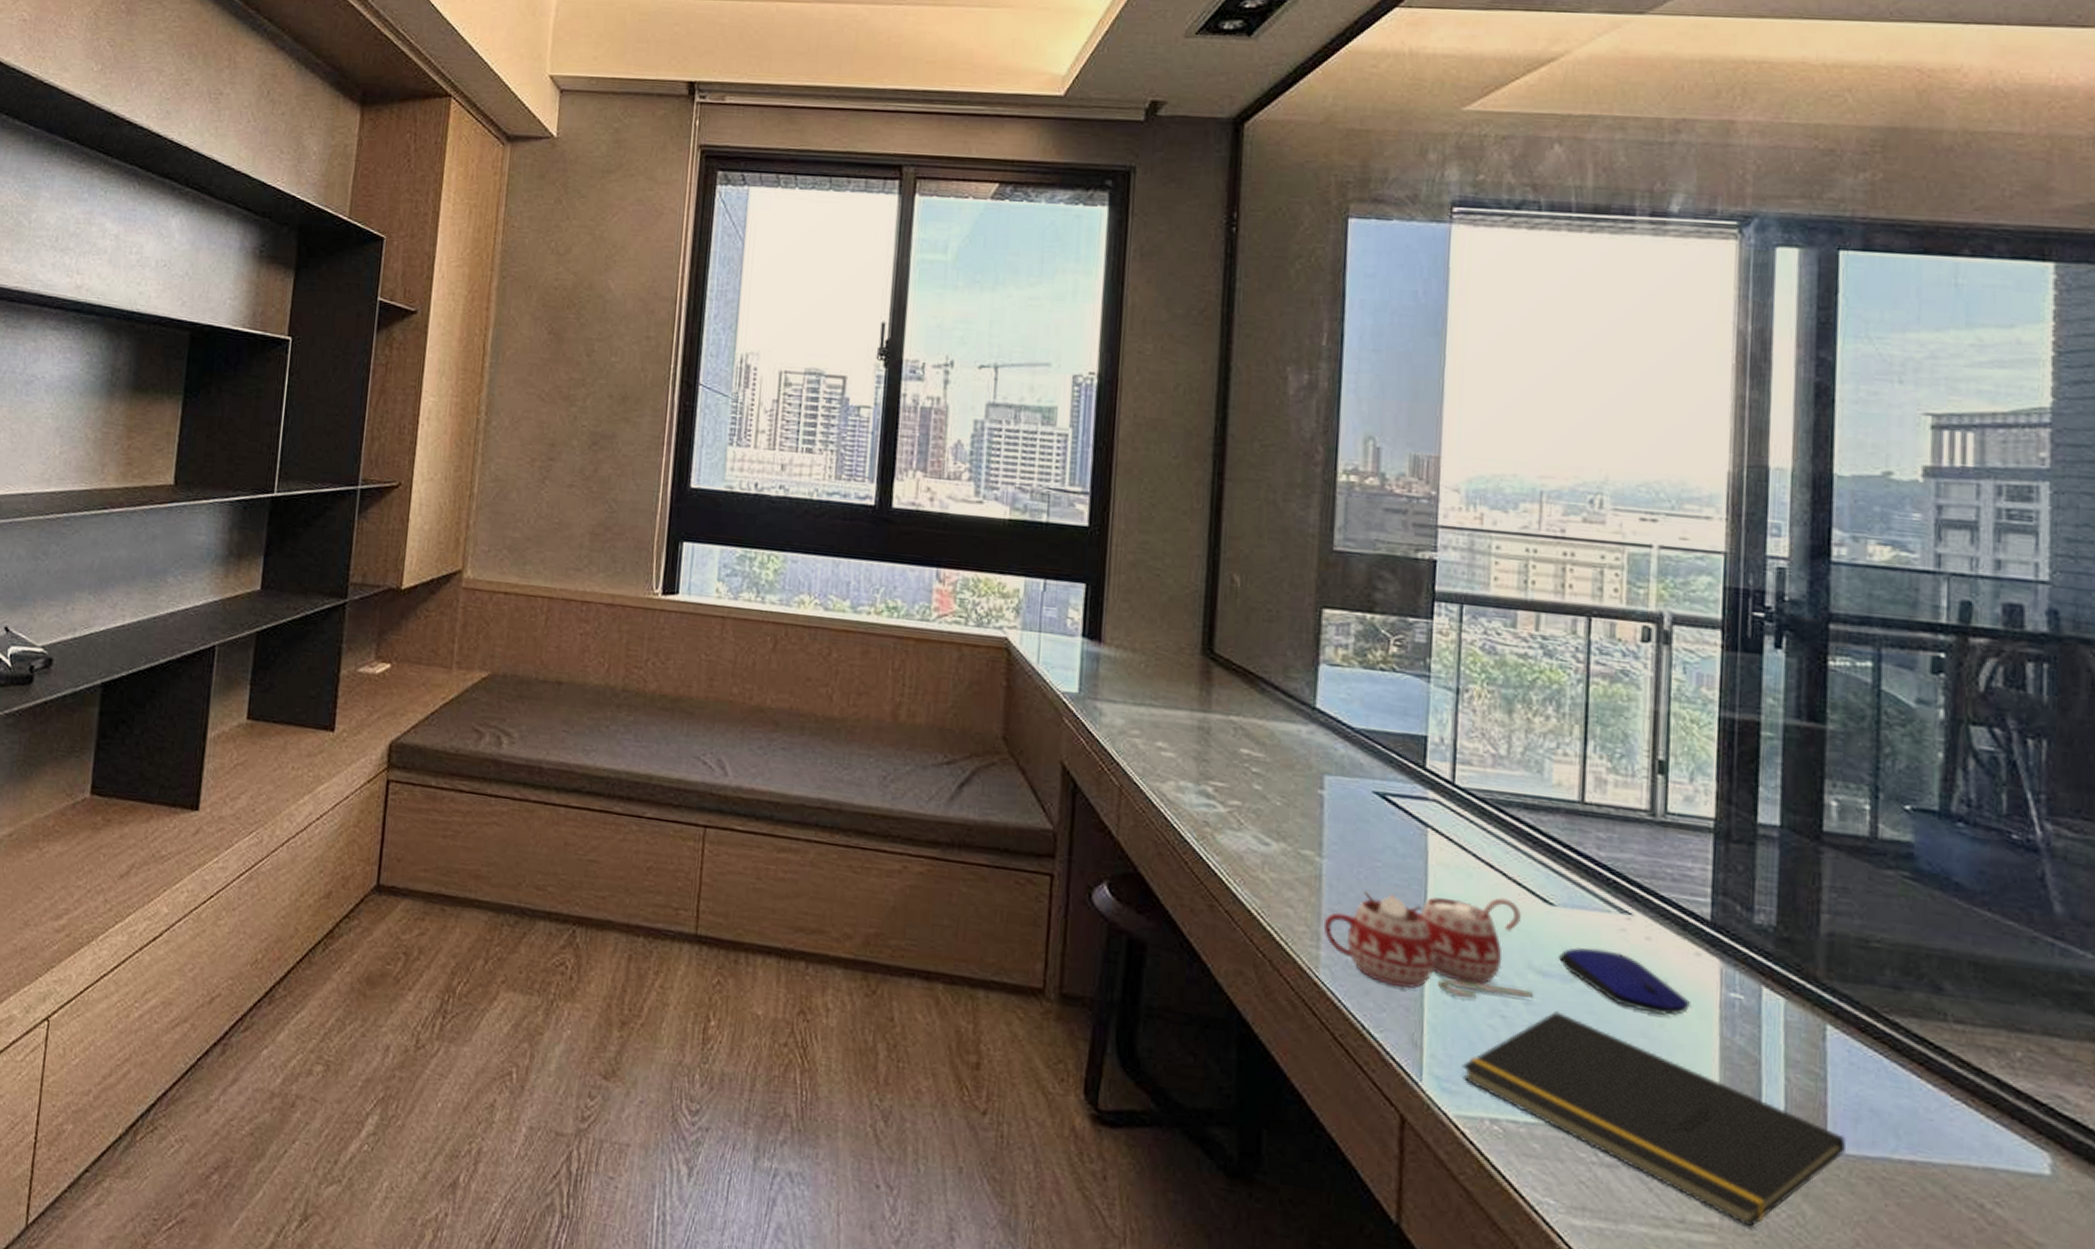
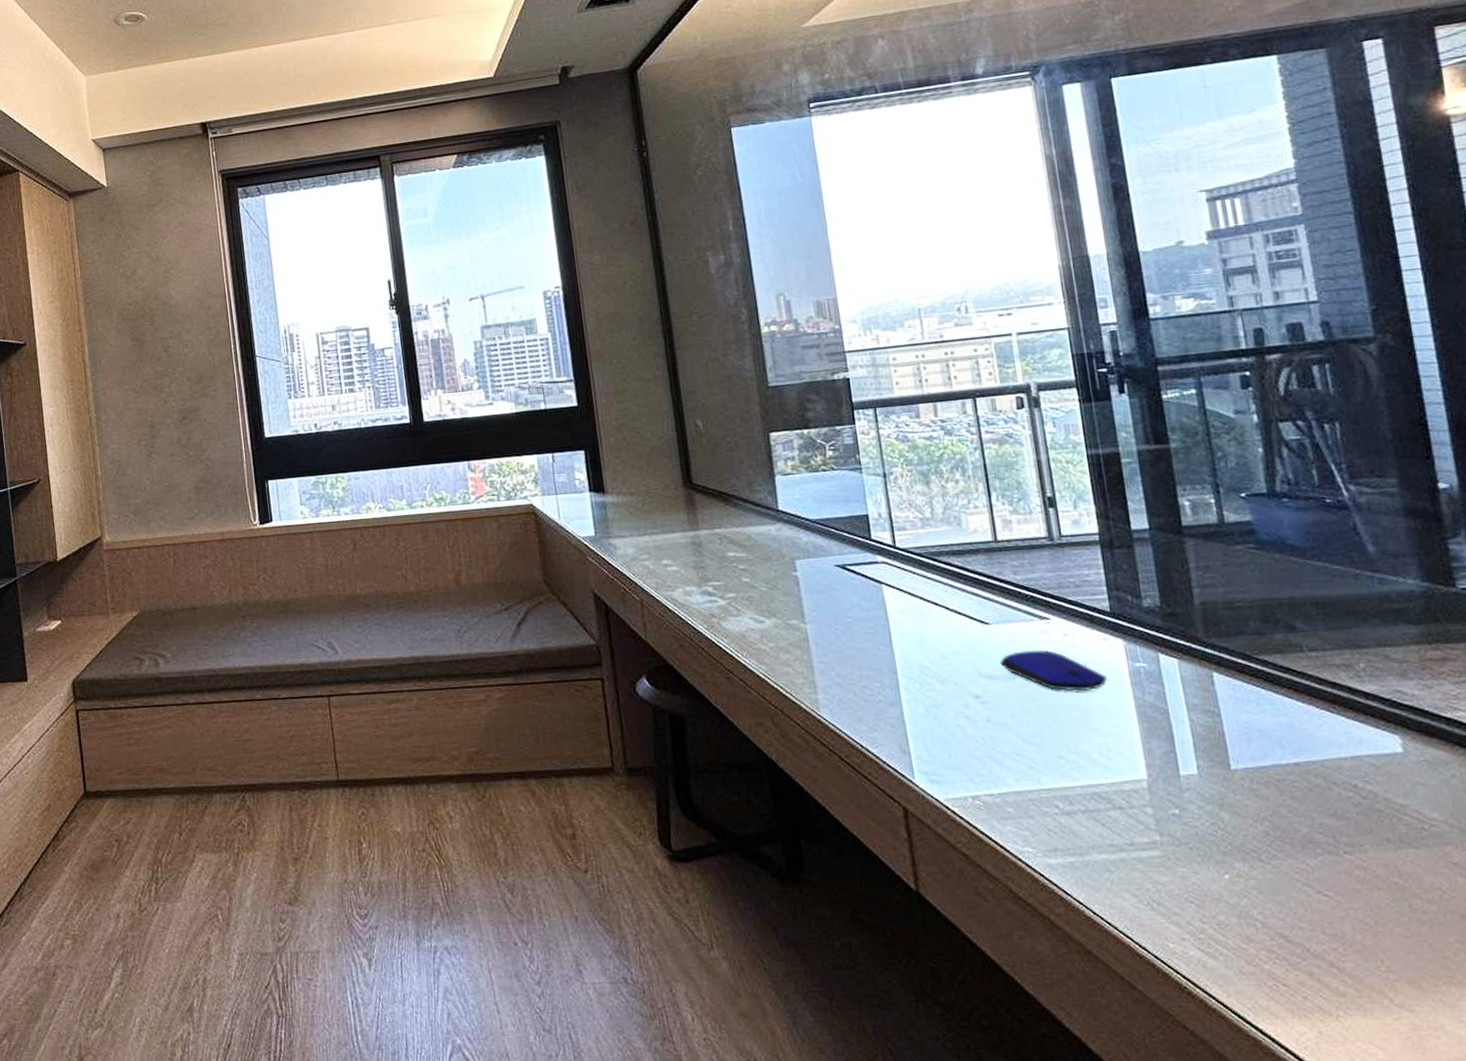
mug: present [1323,890,1534,999] -> none [816,626,987,711]
notepad: present [1461,1011,1846,1228] -> none [942,704,1245,838]

